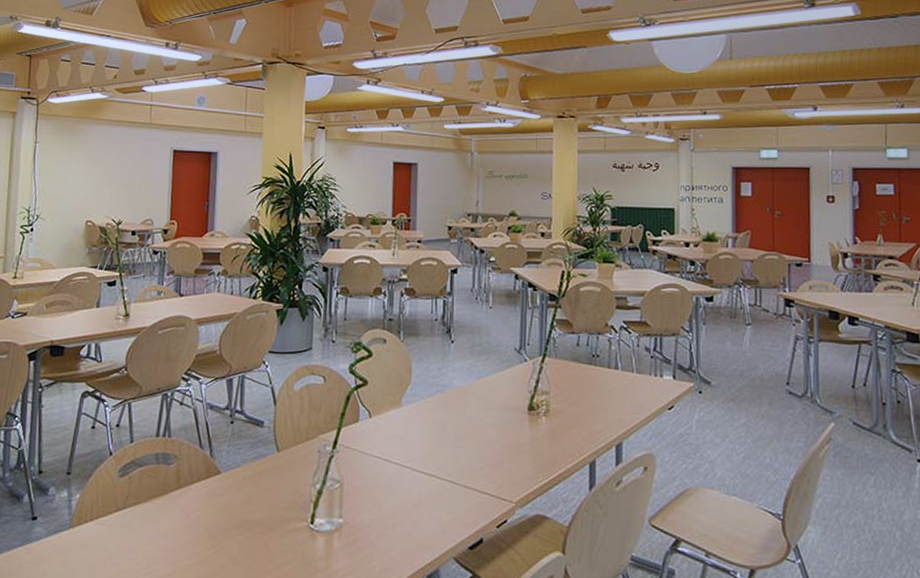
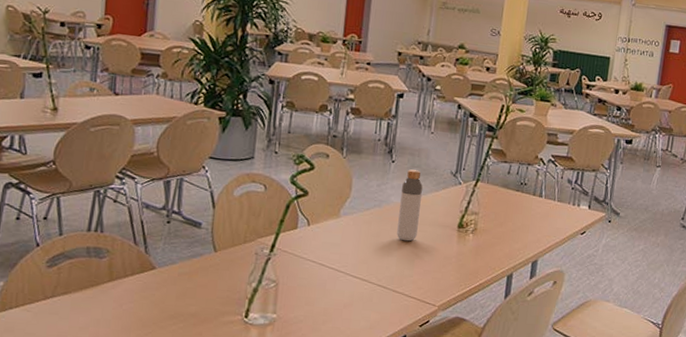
bottle: none [463,349,486,429] -> present [397,169,423,242]

